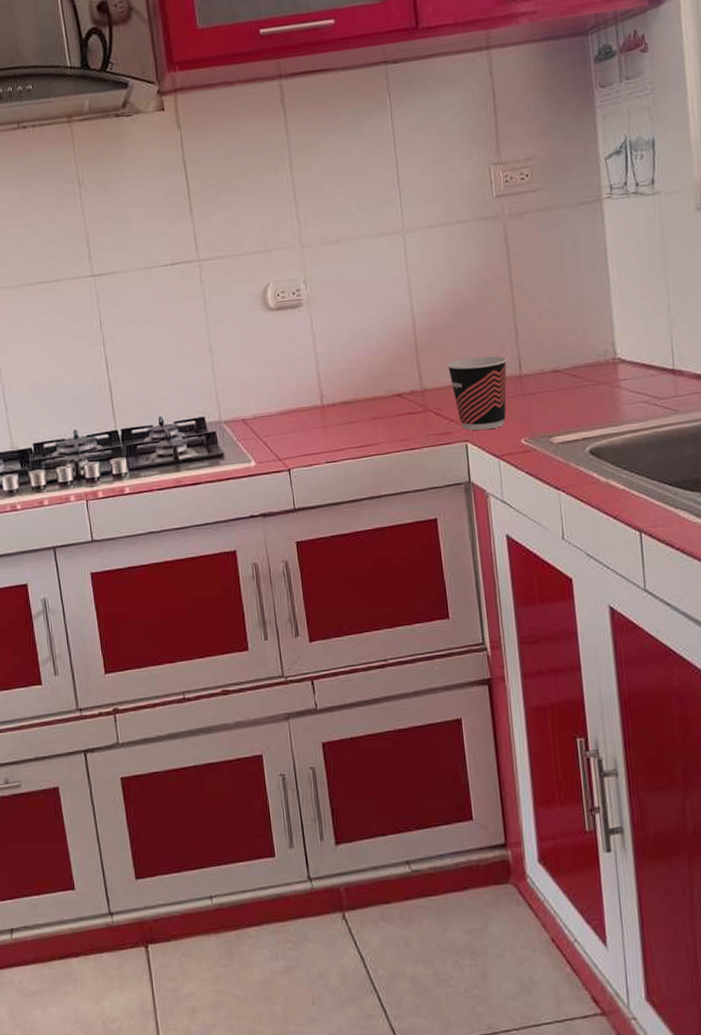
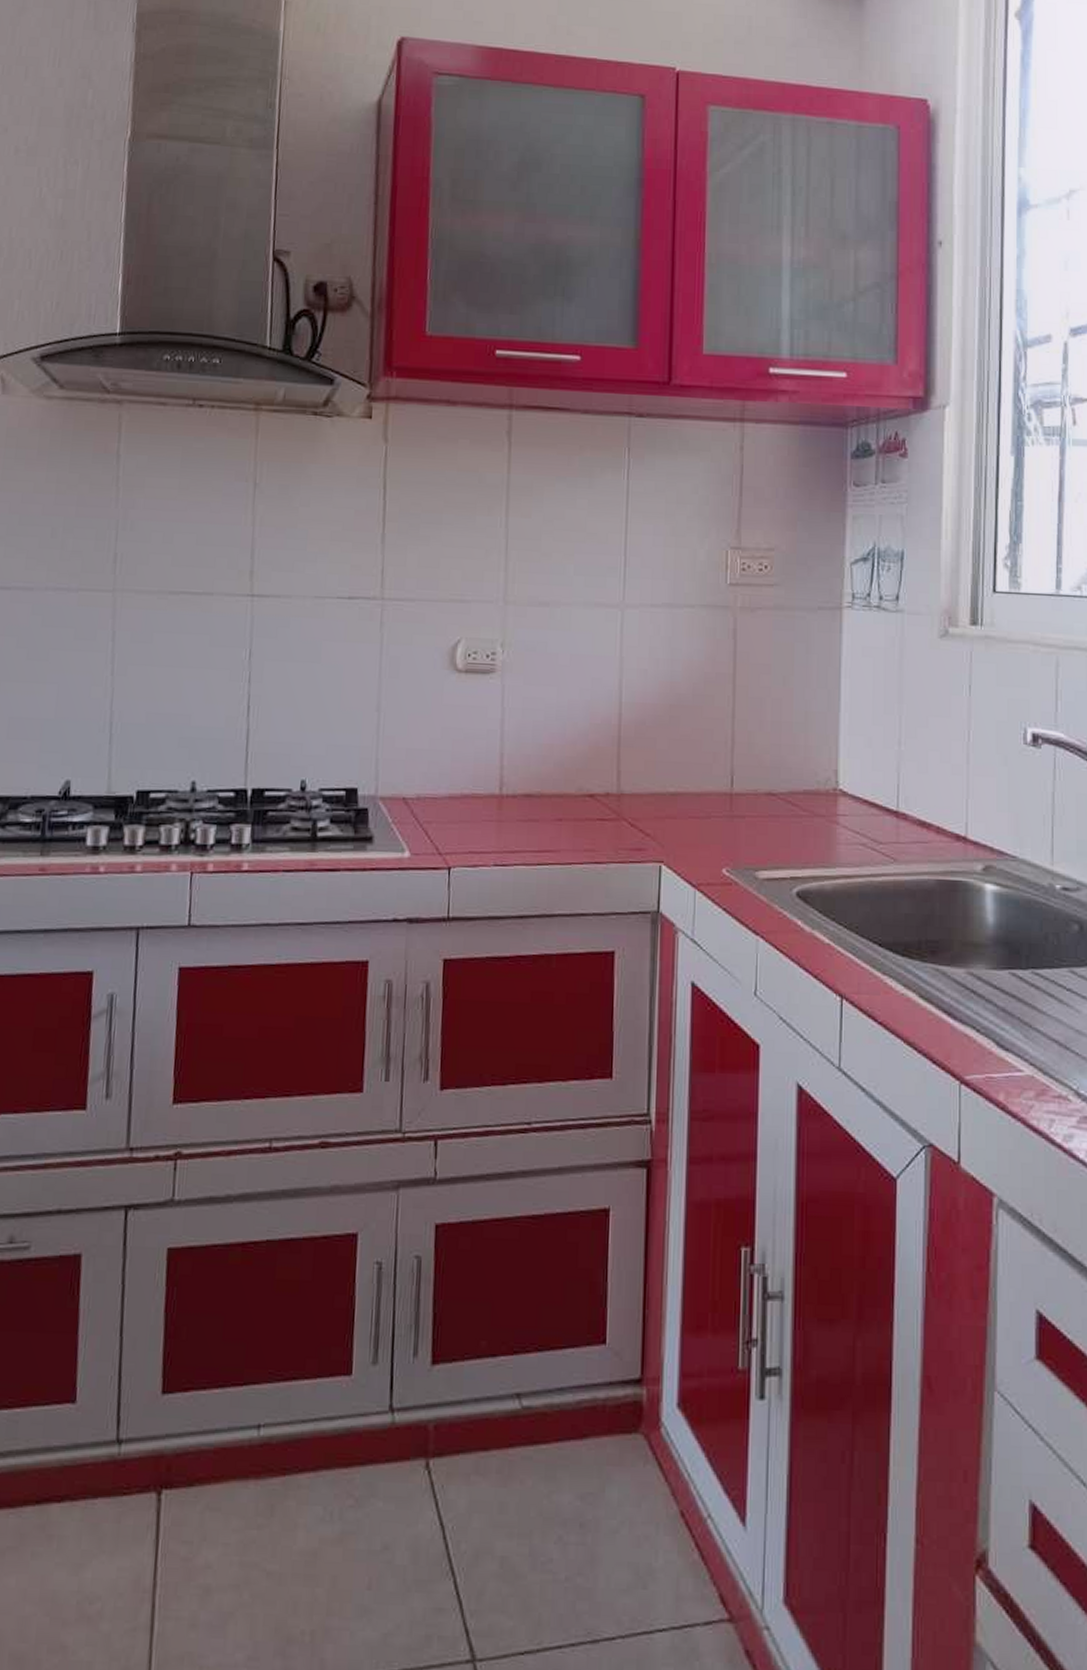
cup: present [446,356,508,431] -> none [650,764,720,852]

